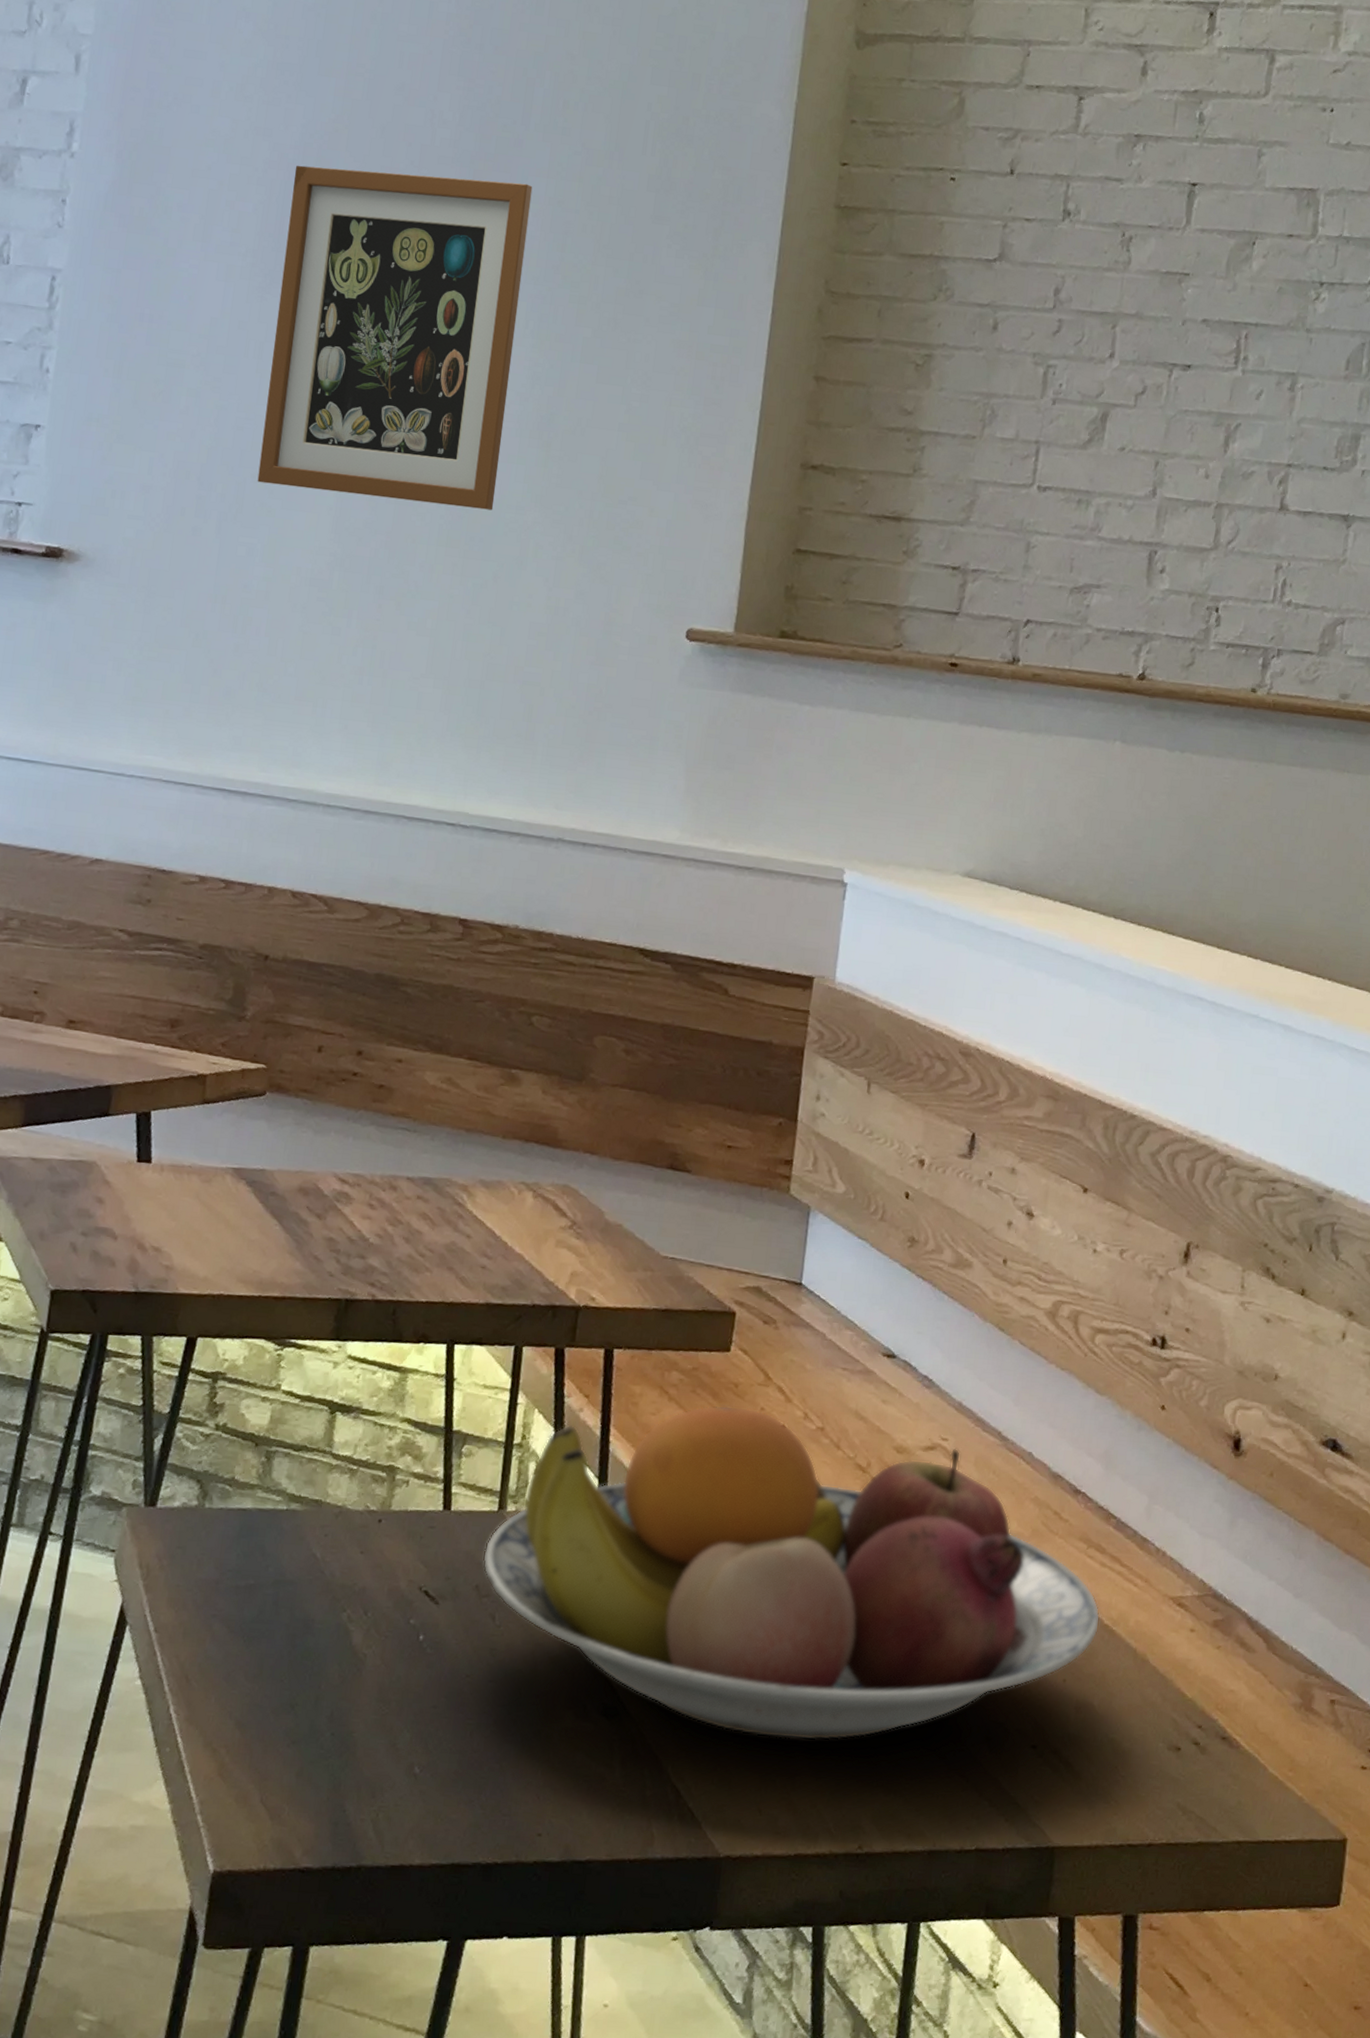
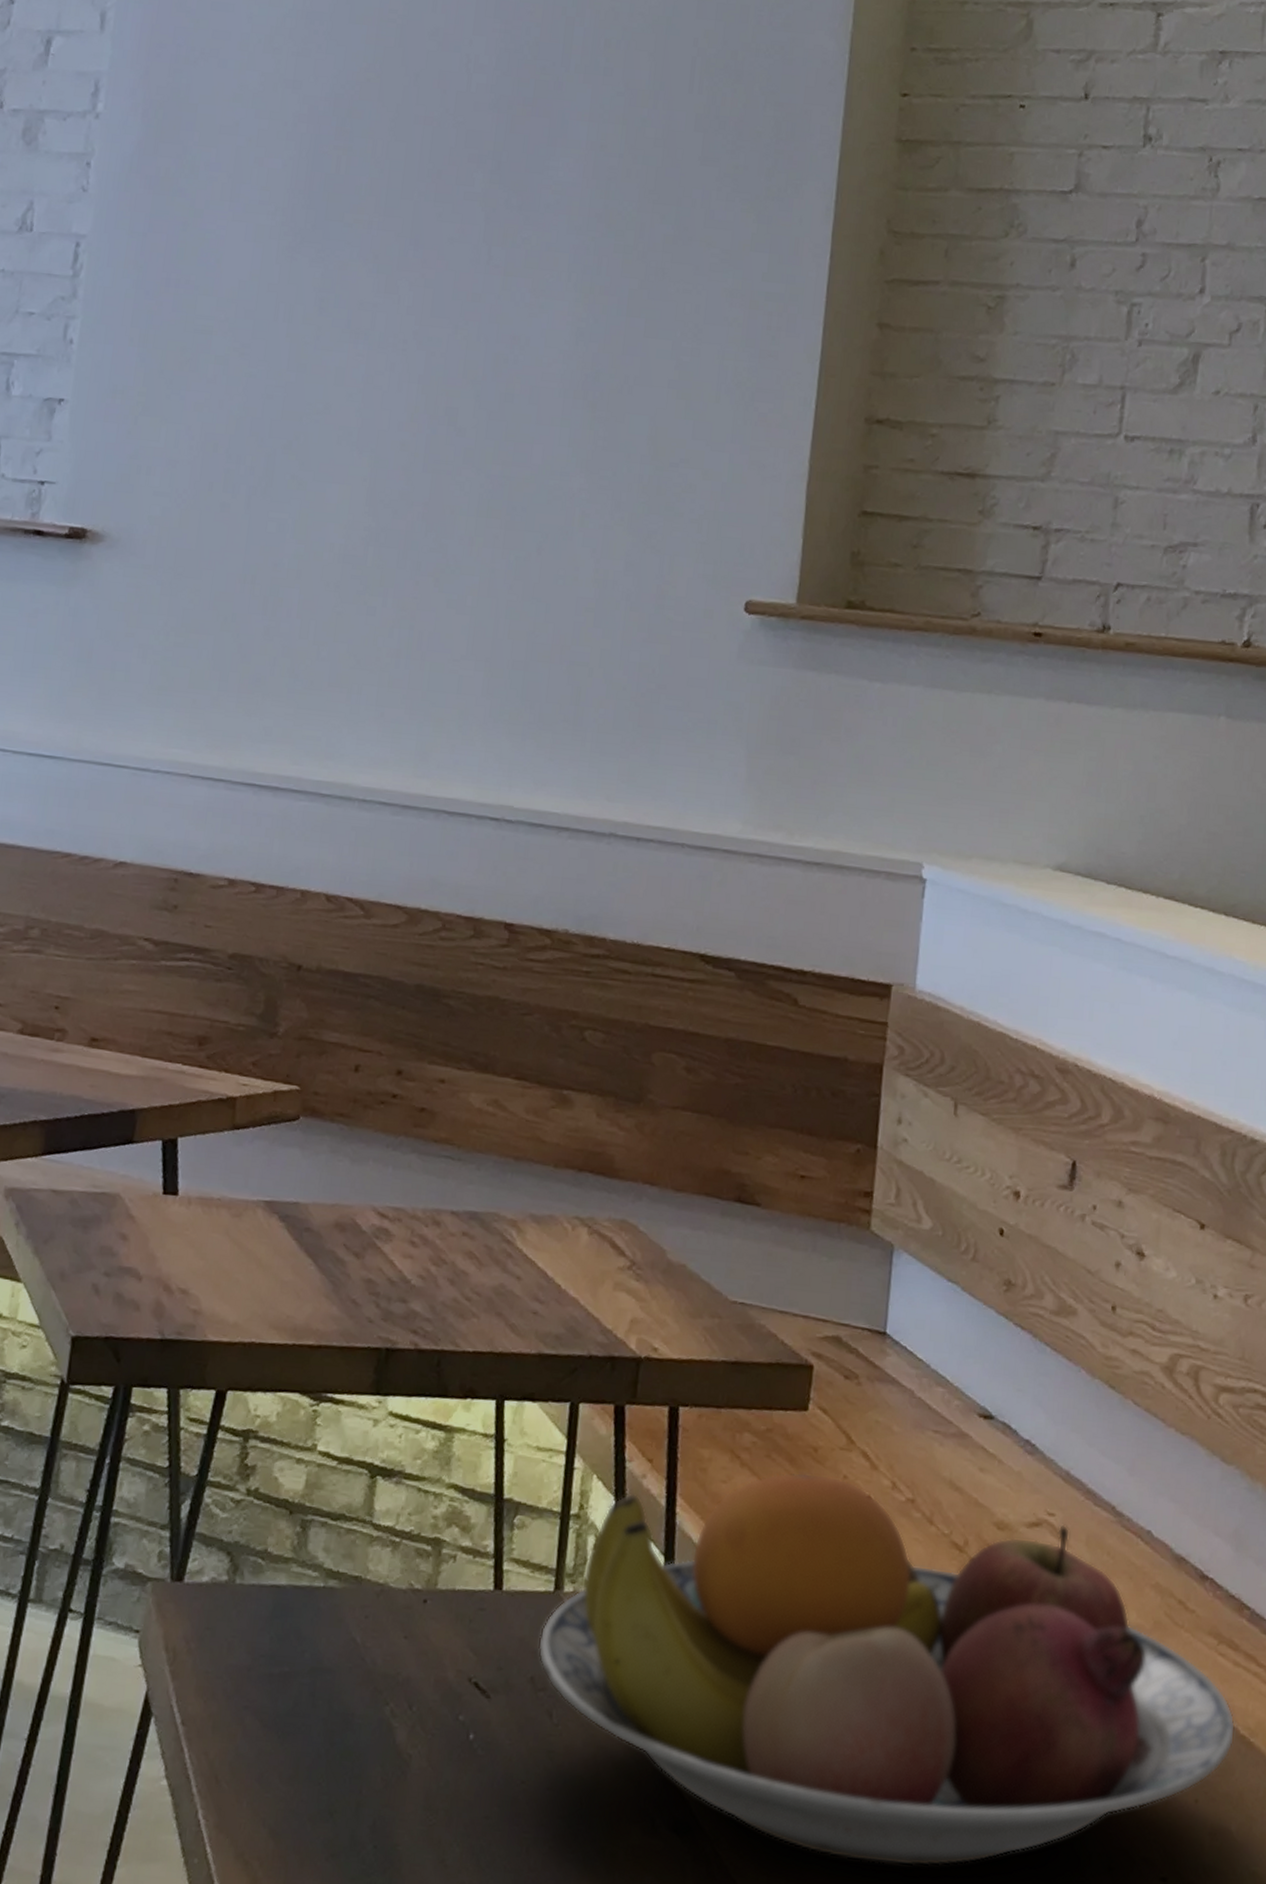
wall art: present [257,165,533,511] -> none [287,117,574,477]

